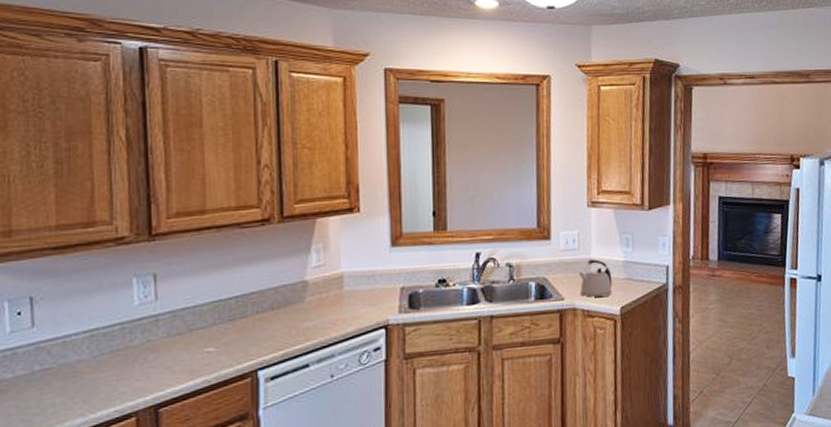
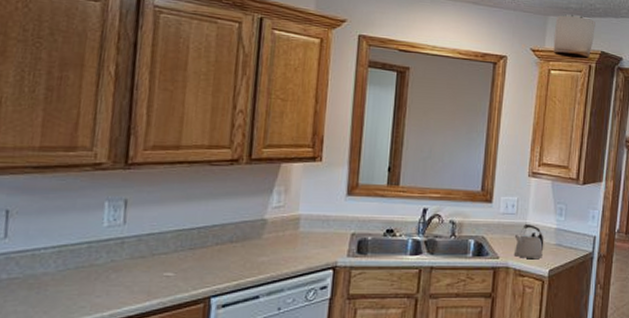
planter: none [600,22,646,71] -> present [553,15,595,59]

